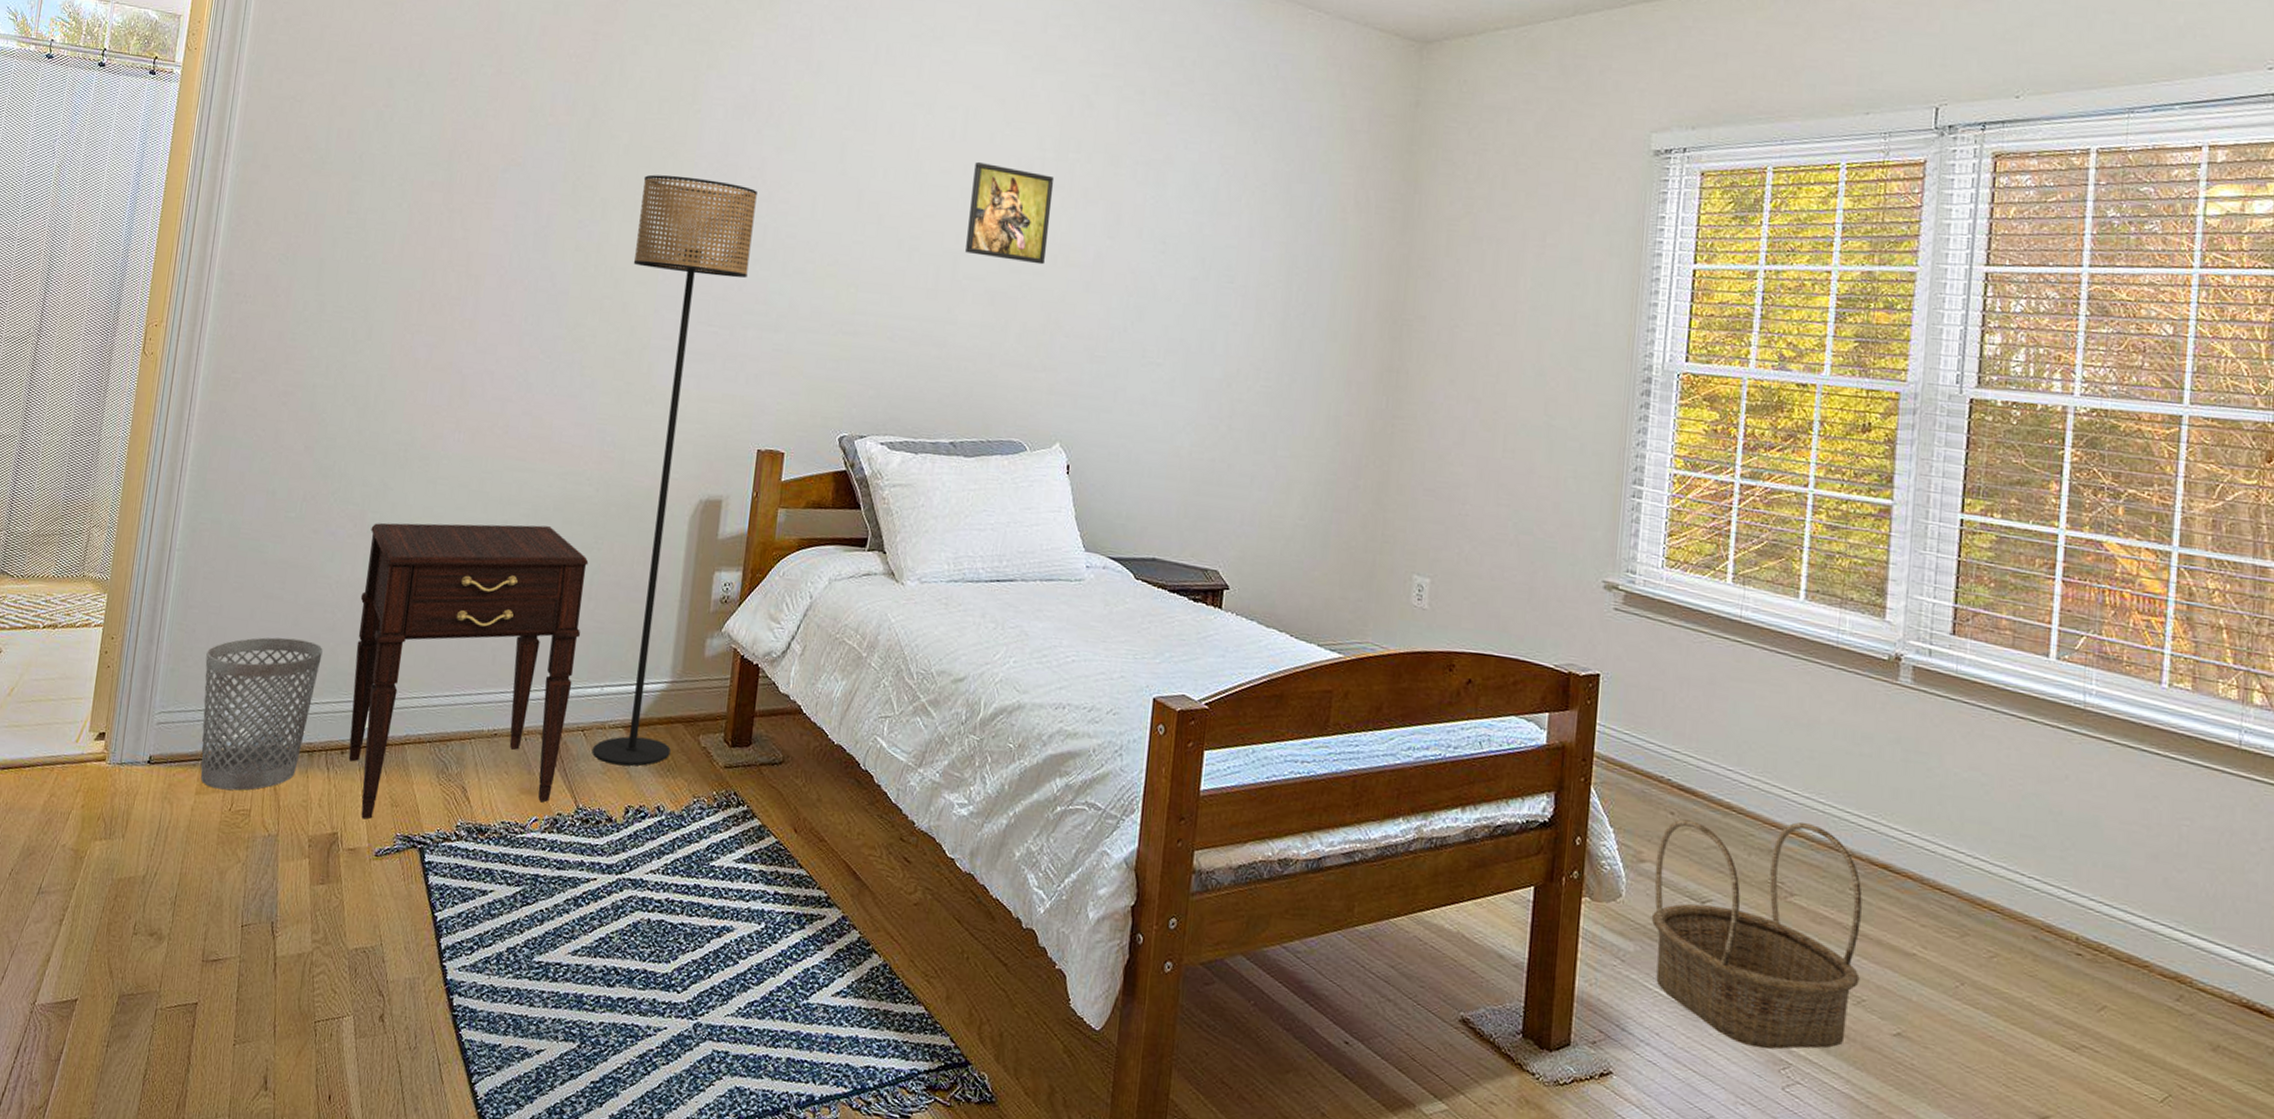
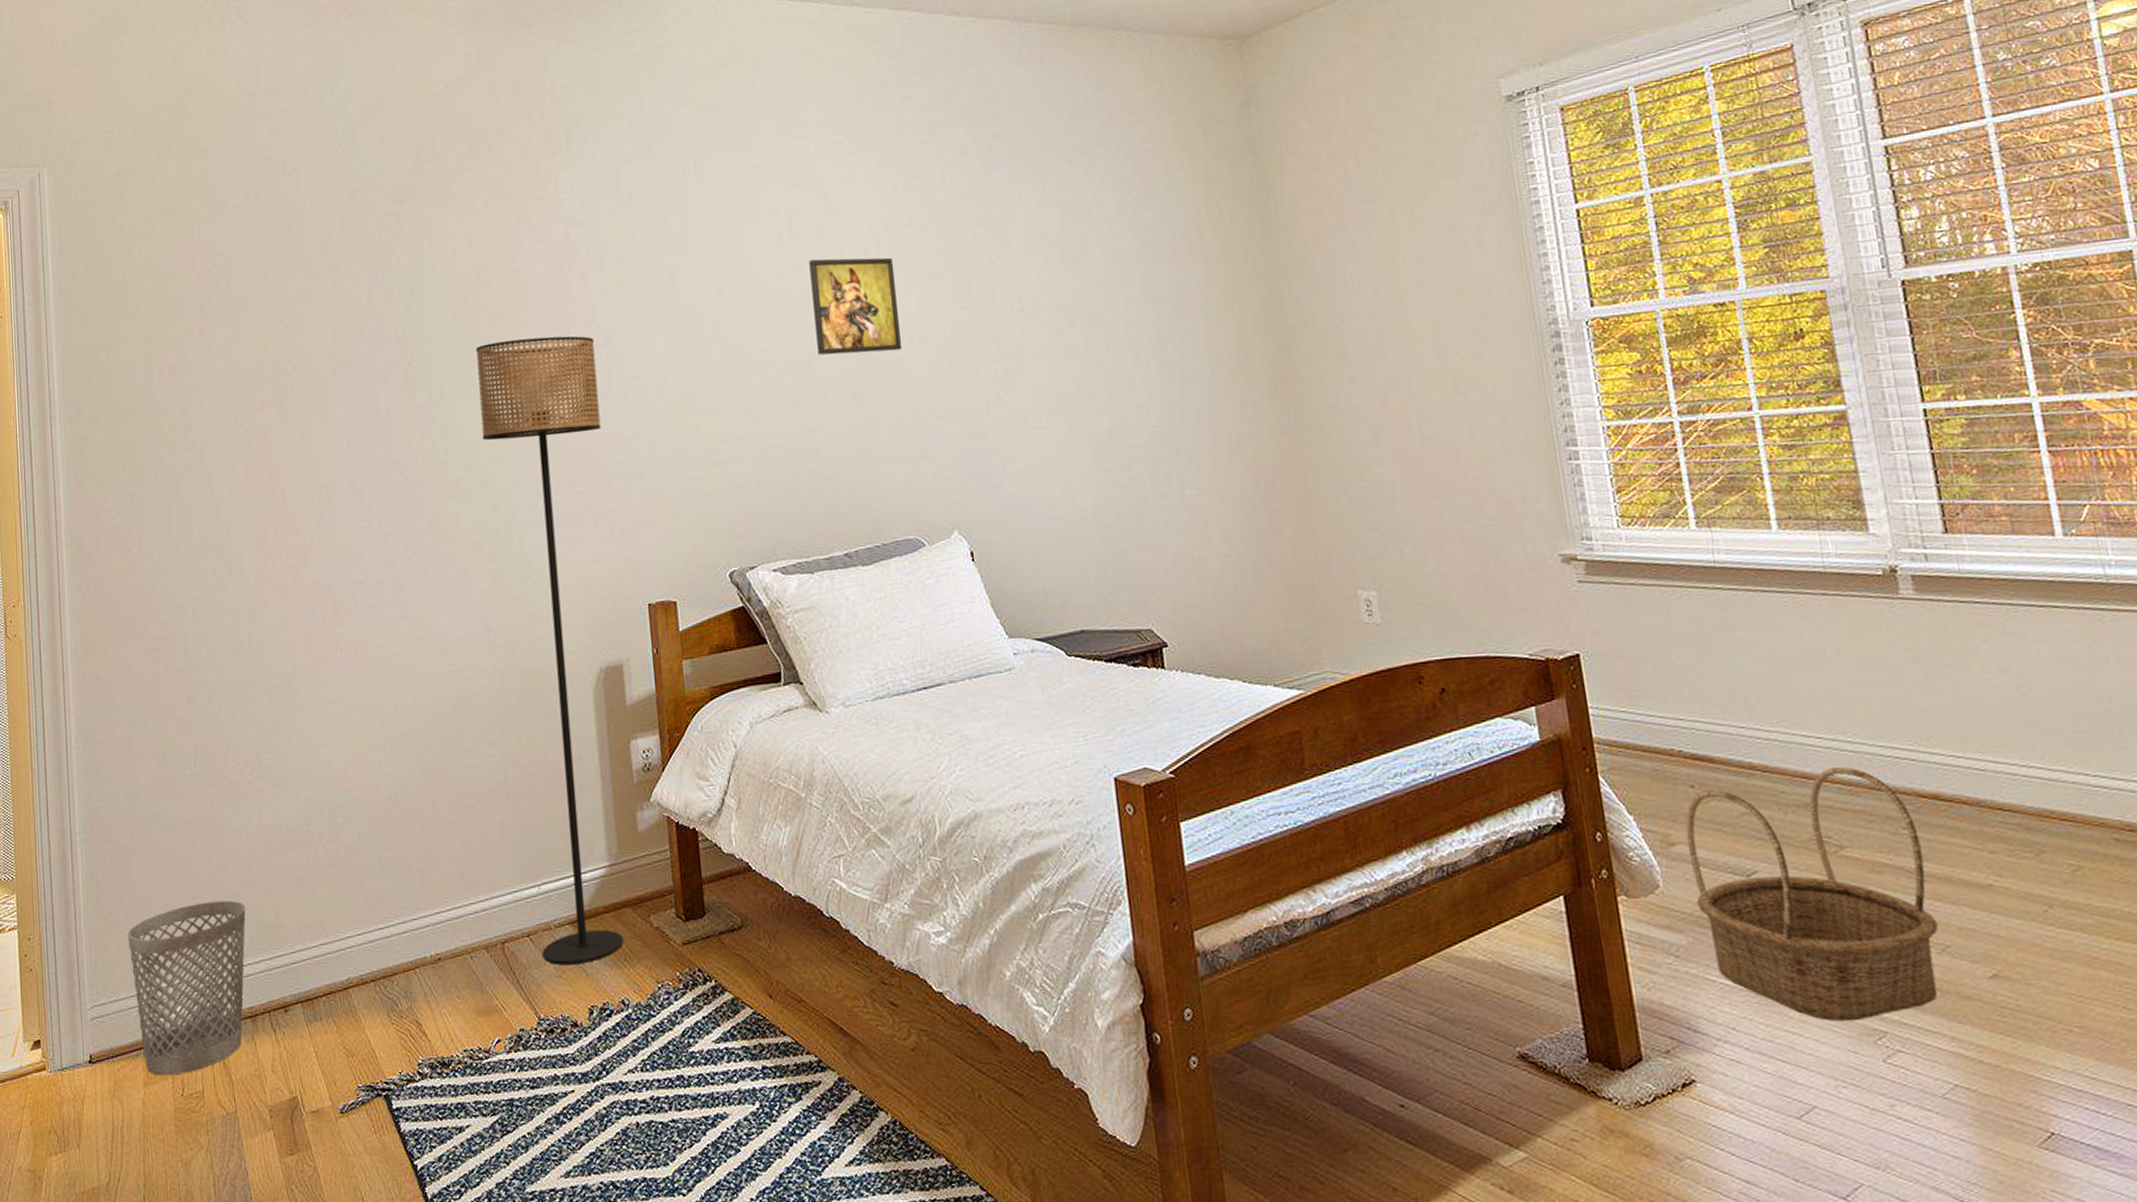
nightstand: present [348,522,589,819] -> none [270,729,509,1077]

